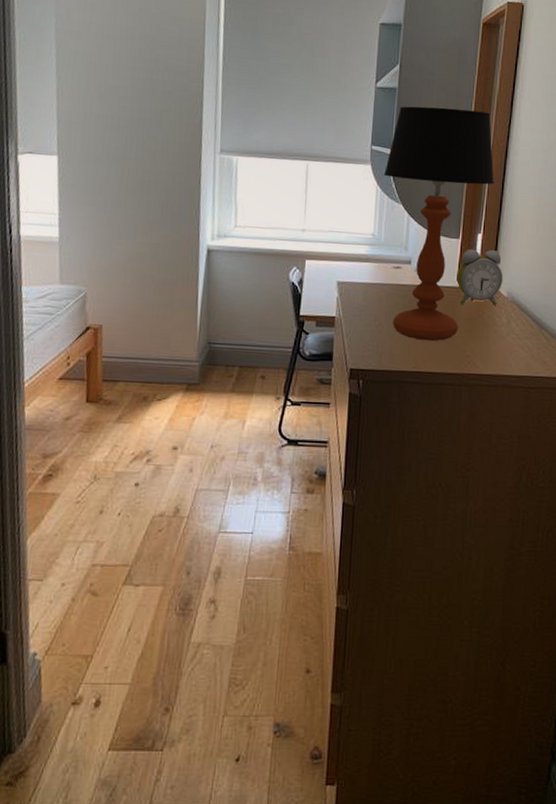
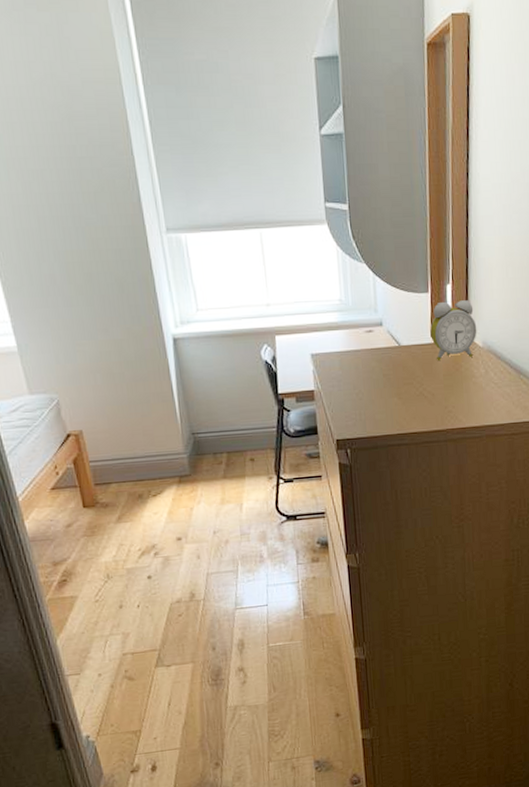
table lamp: present [384,106,494,341] -> none [342,149,458,402]

